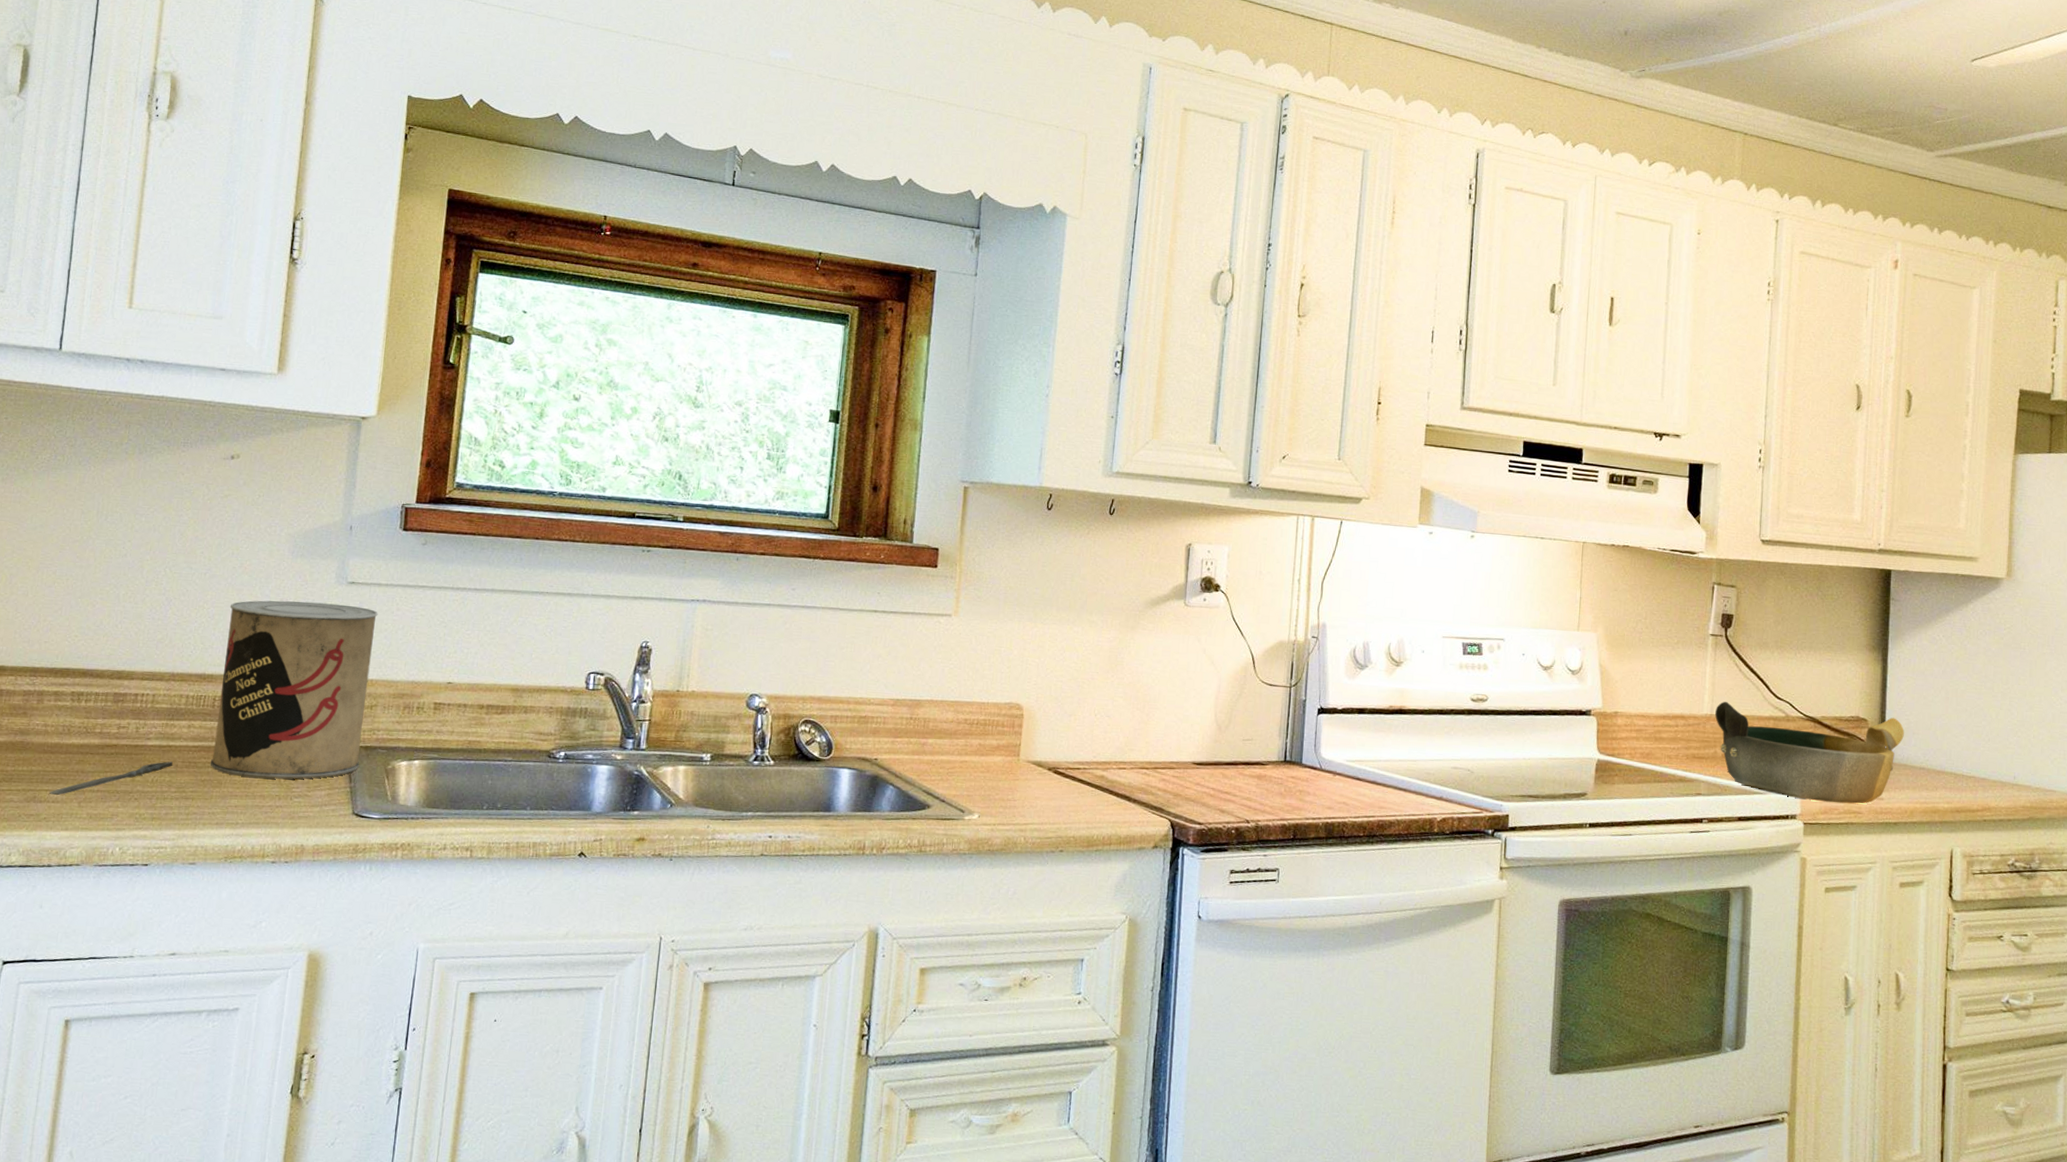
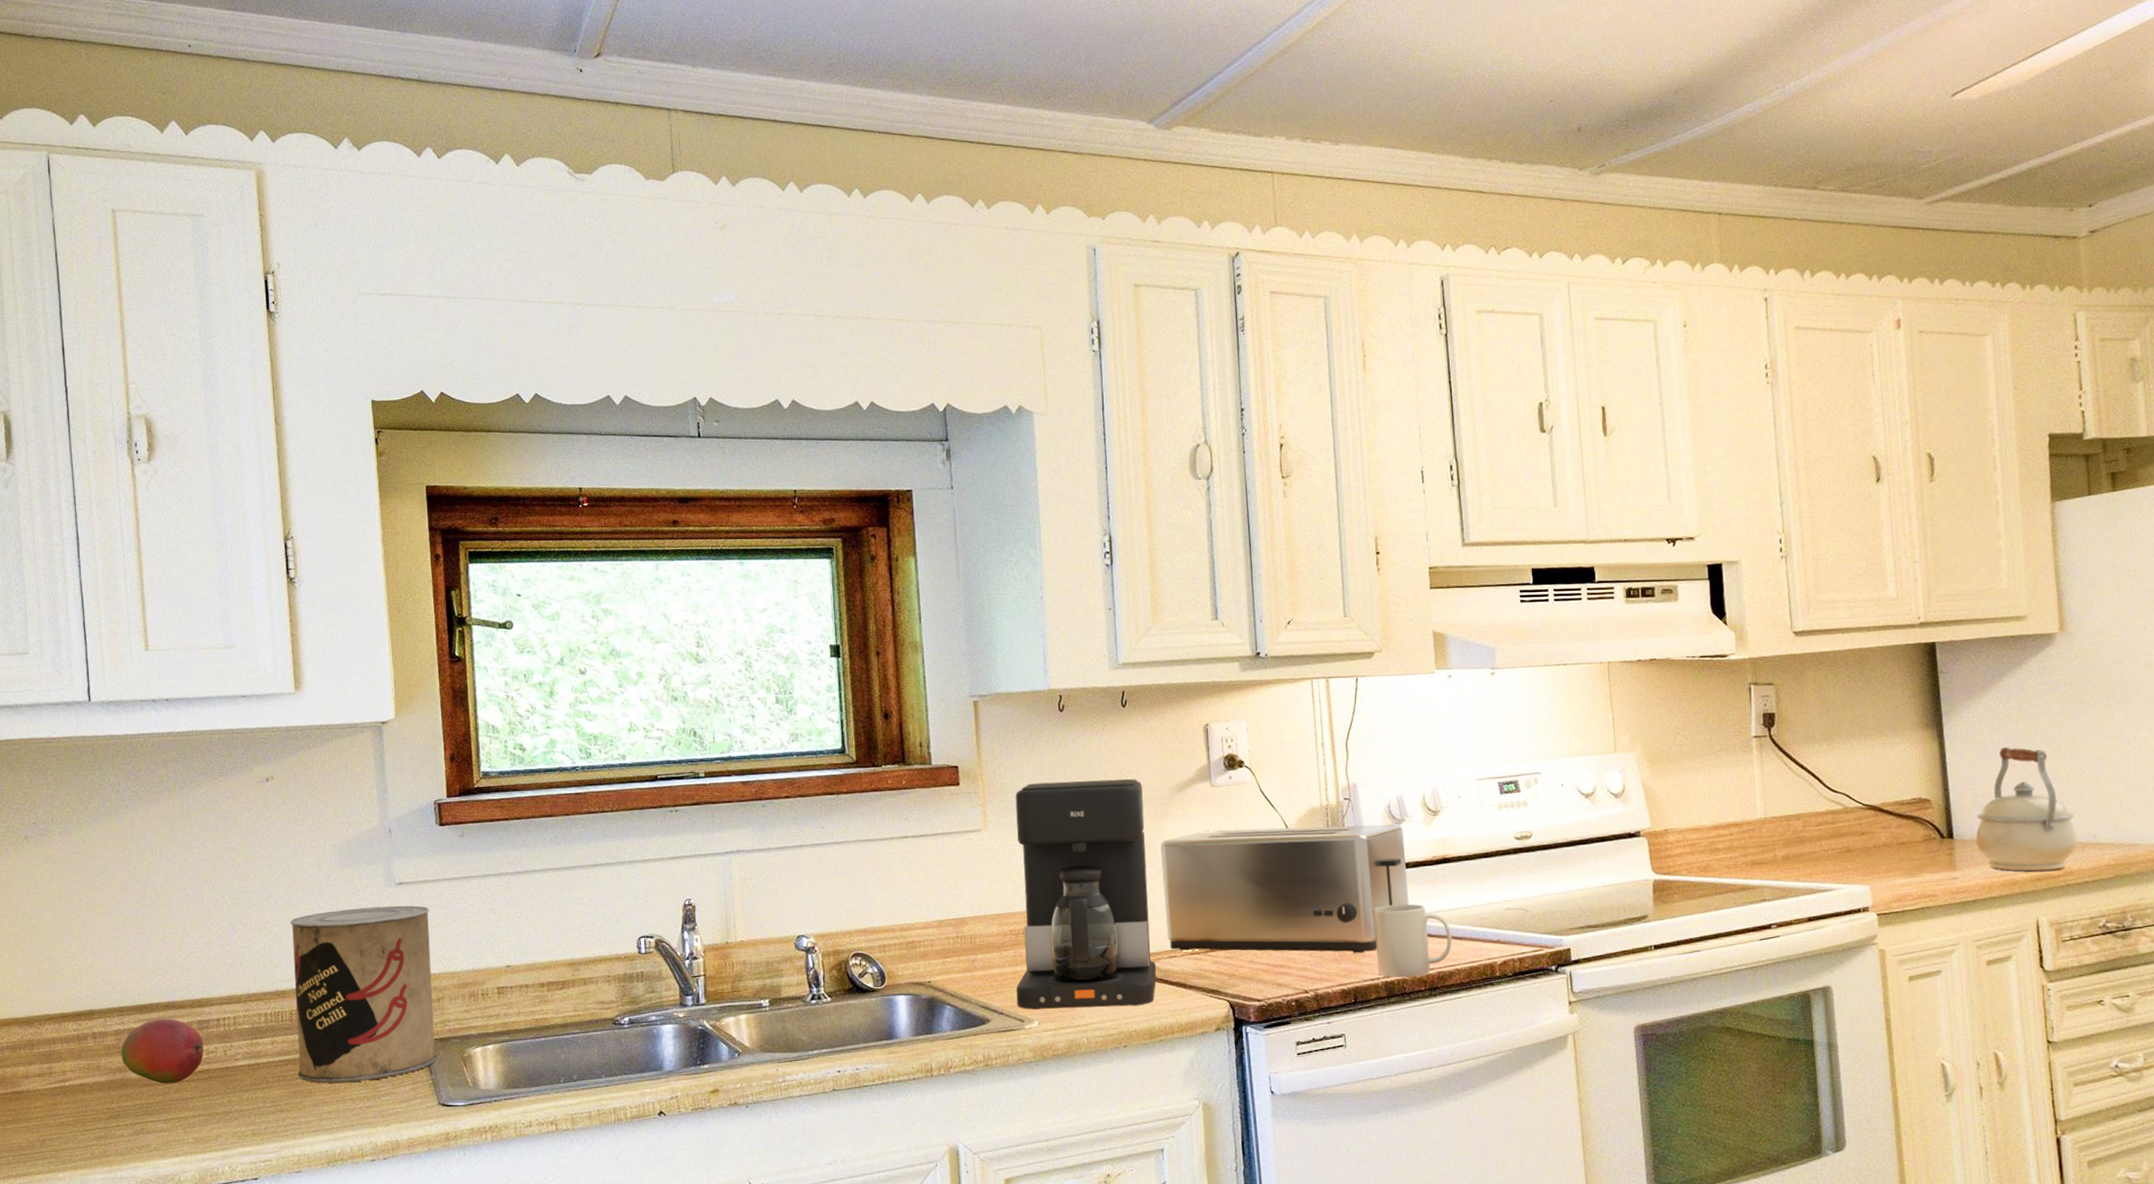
fruit: none [25,685,116,754] -> present [121,1018,204,1084]
knife: present [49,761,173,796] -> none [155,1078,264,1125]
coffee maker: none [960,576,1117,813] -> present [1015,778,1157,1011]
toaster: none [1120,648,1365,791] -> present [1160,824,1409,953]
mug: none [1320,747,1397,822] -> present [1373,904,1453,978]
cooking pot: present [1715,702,1904,804] -> none [1769,794,1972,890]
kettle: none [1904,679,1999,805] -> present [1976,746,2078,872]

